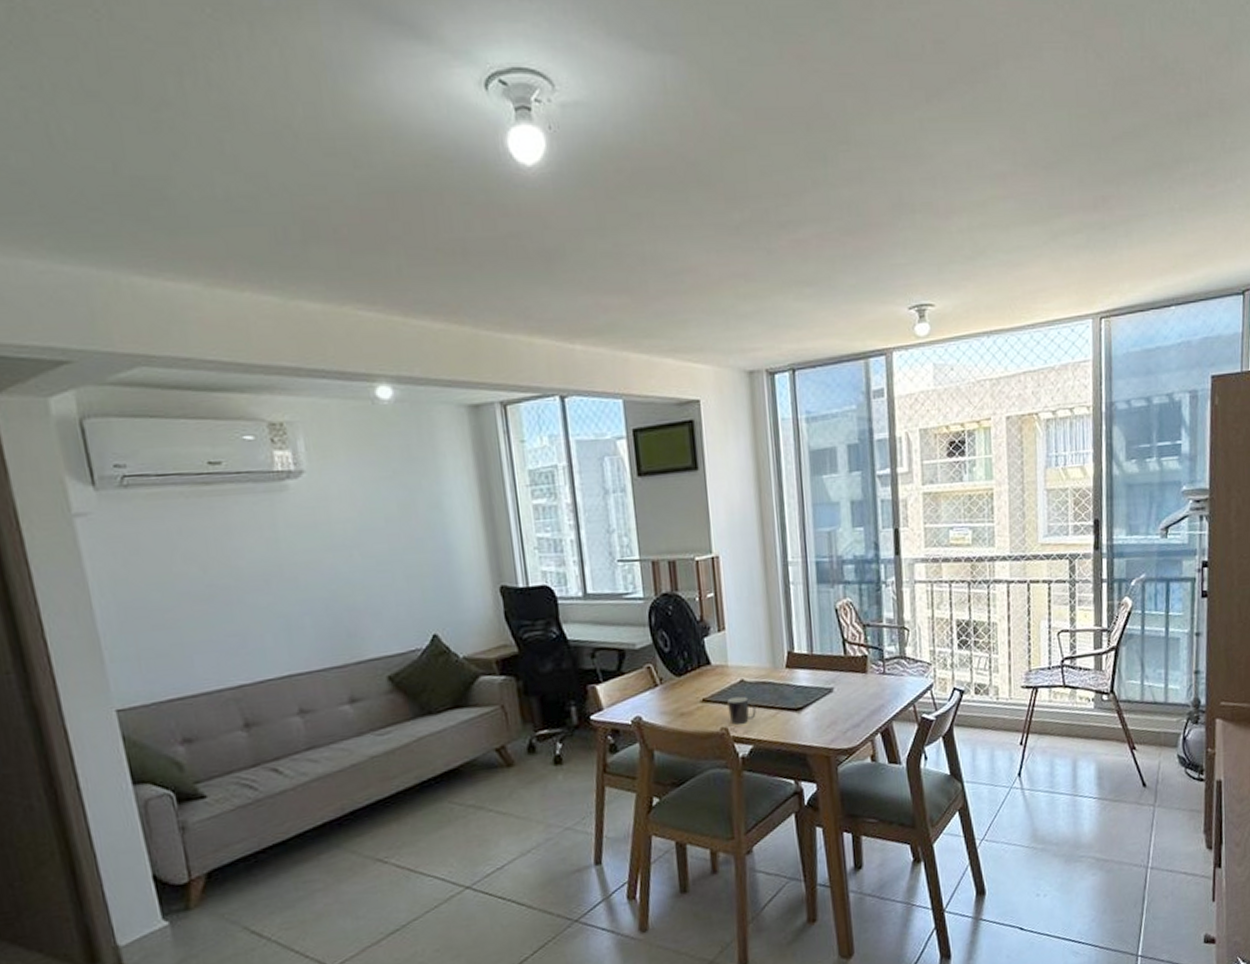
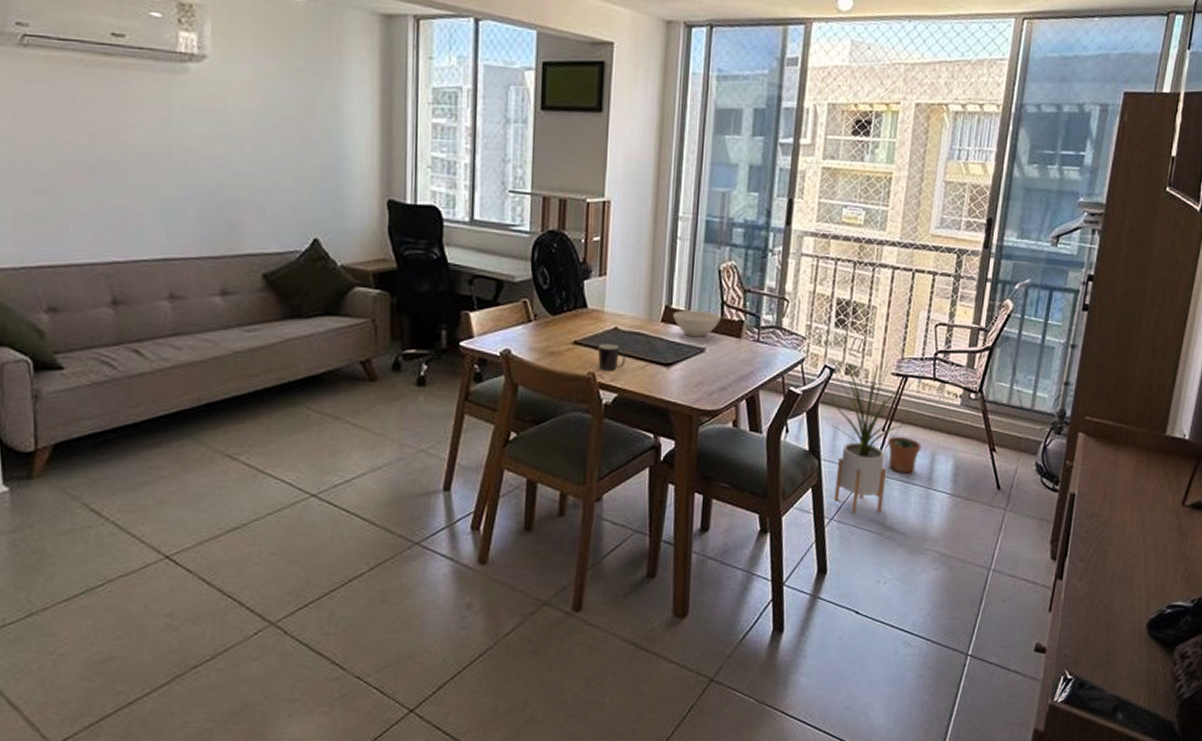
bowl: none [796,651,844,679] -> present [673,310,721,337]
house plant: none [962,674,1049,832] -> present [830,356,915,514]
planter: none [1027,747,1062,785] -> present [888,436,922,474]

